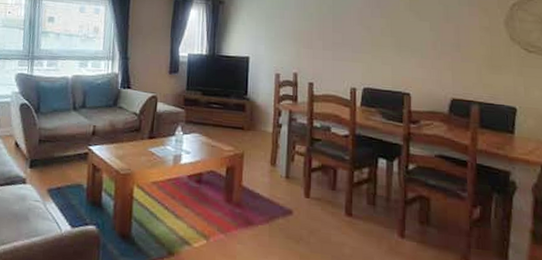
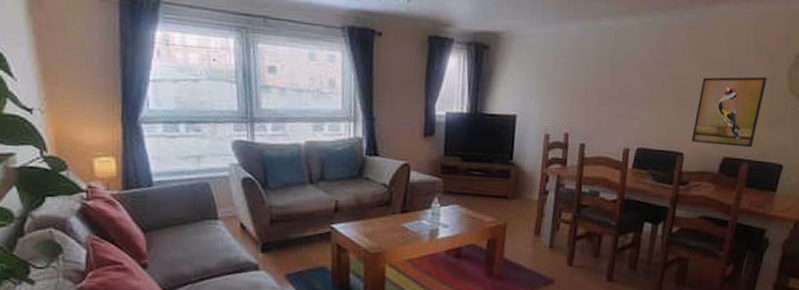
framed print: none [416,26,485,90] -> present [691,76,767,148]

